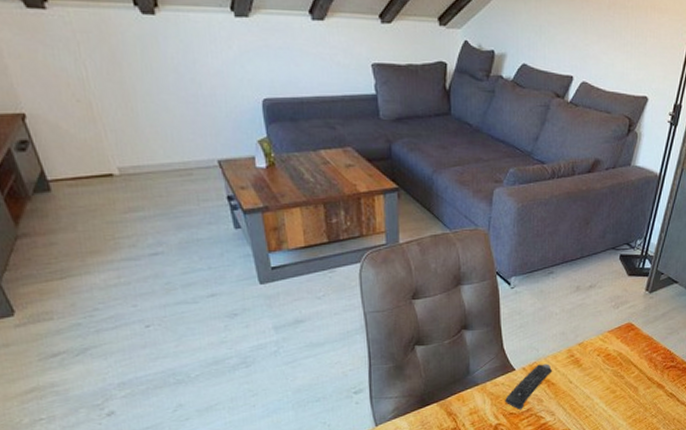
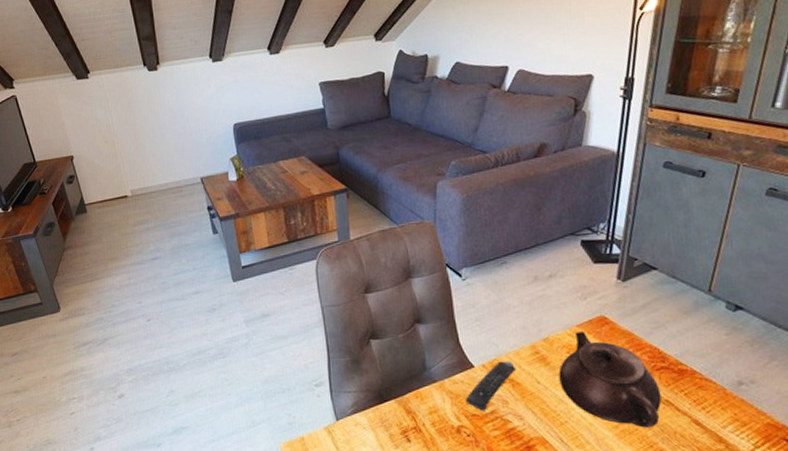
teapot: none [588,337,667,417] -> present [558,331,662,428]

